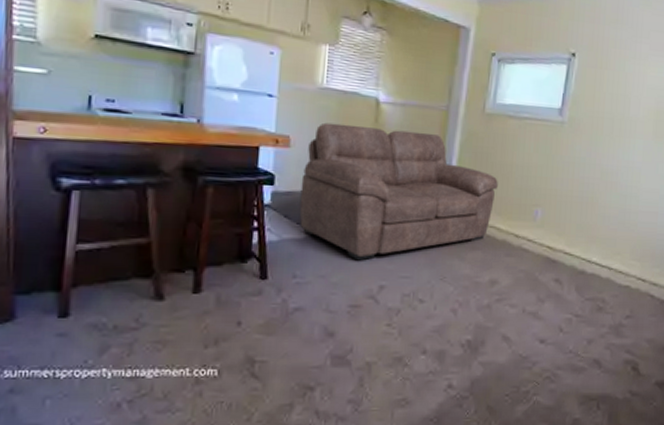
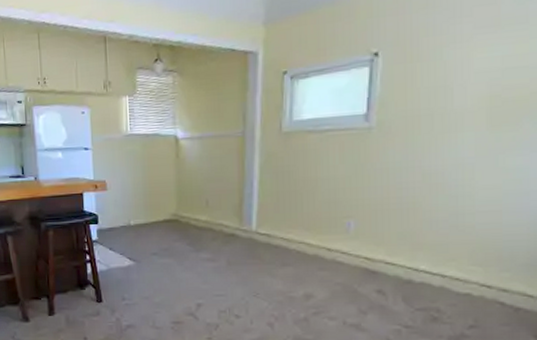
sofa: present [299,122,498,261] -> none [119,160,303,283]

